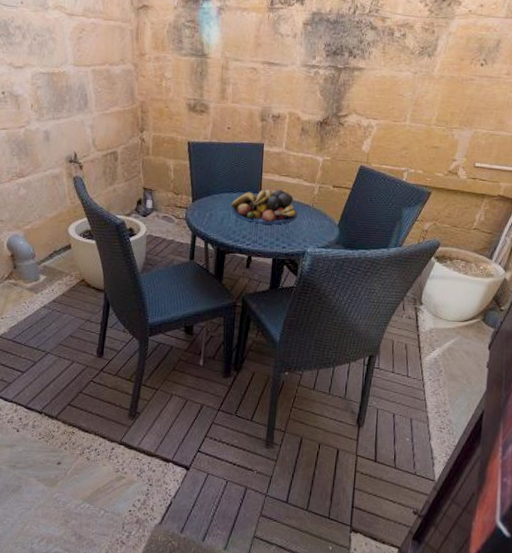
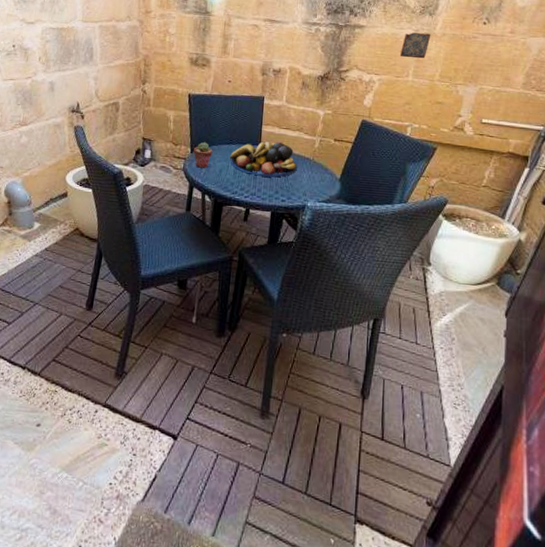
potted succulent: none [195,190,214,217] -> present [194,141,213,168]
ceramic tile: none [399,75,429,102] -> present [401,32,431,59]

